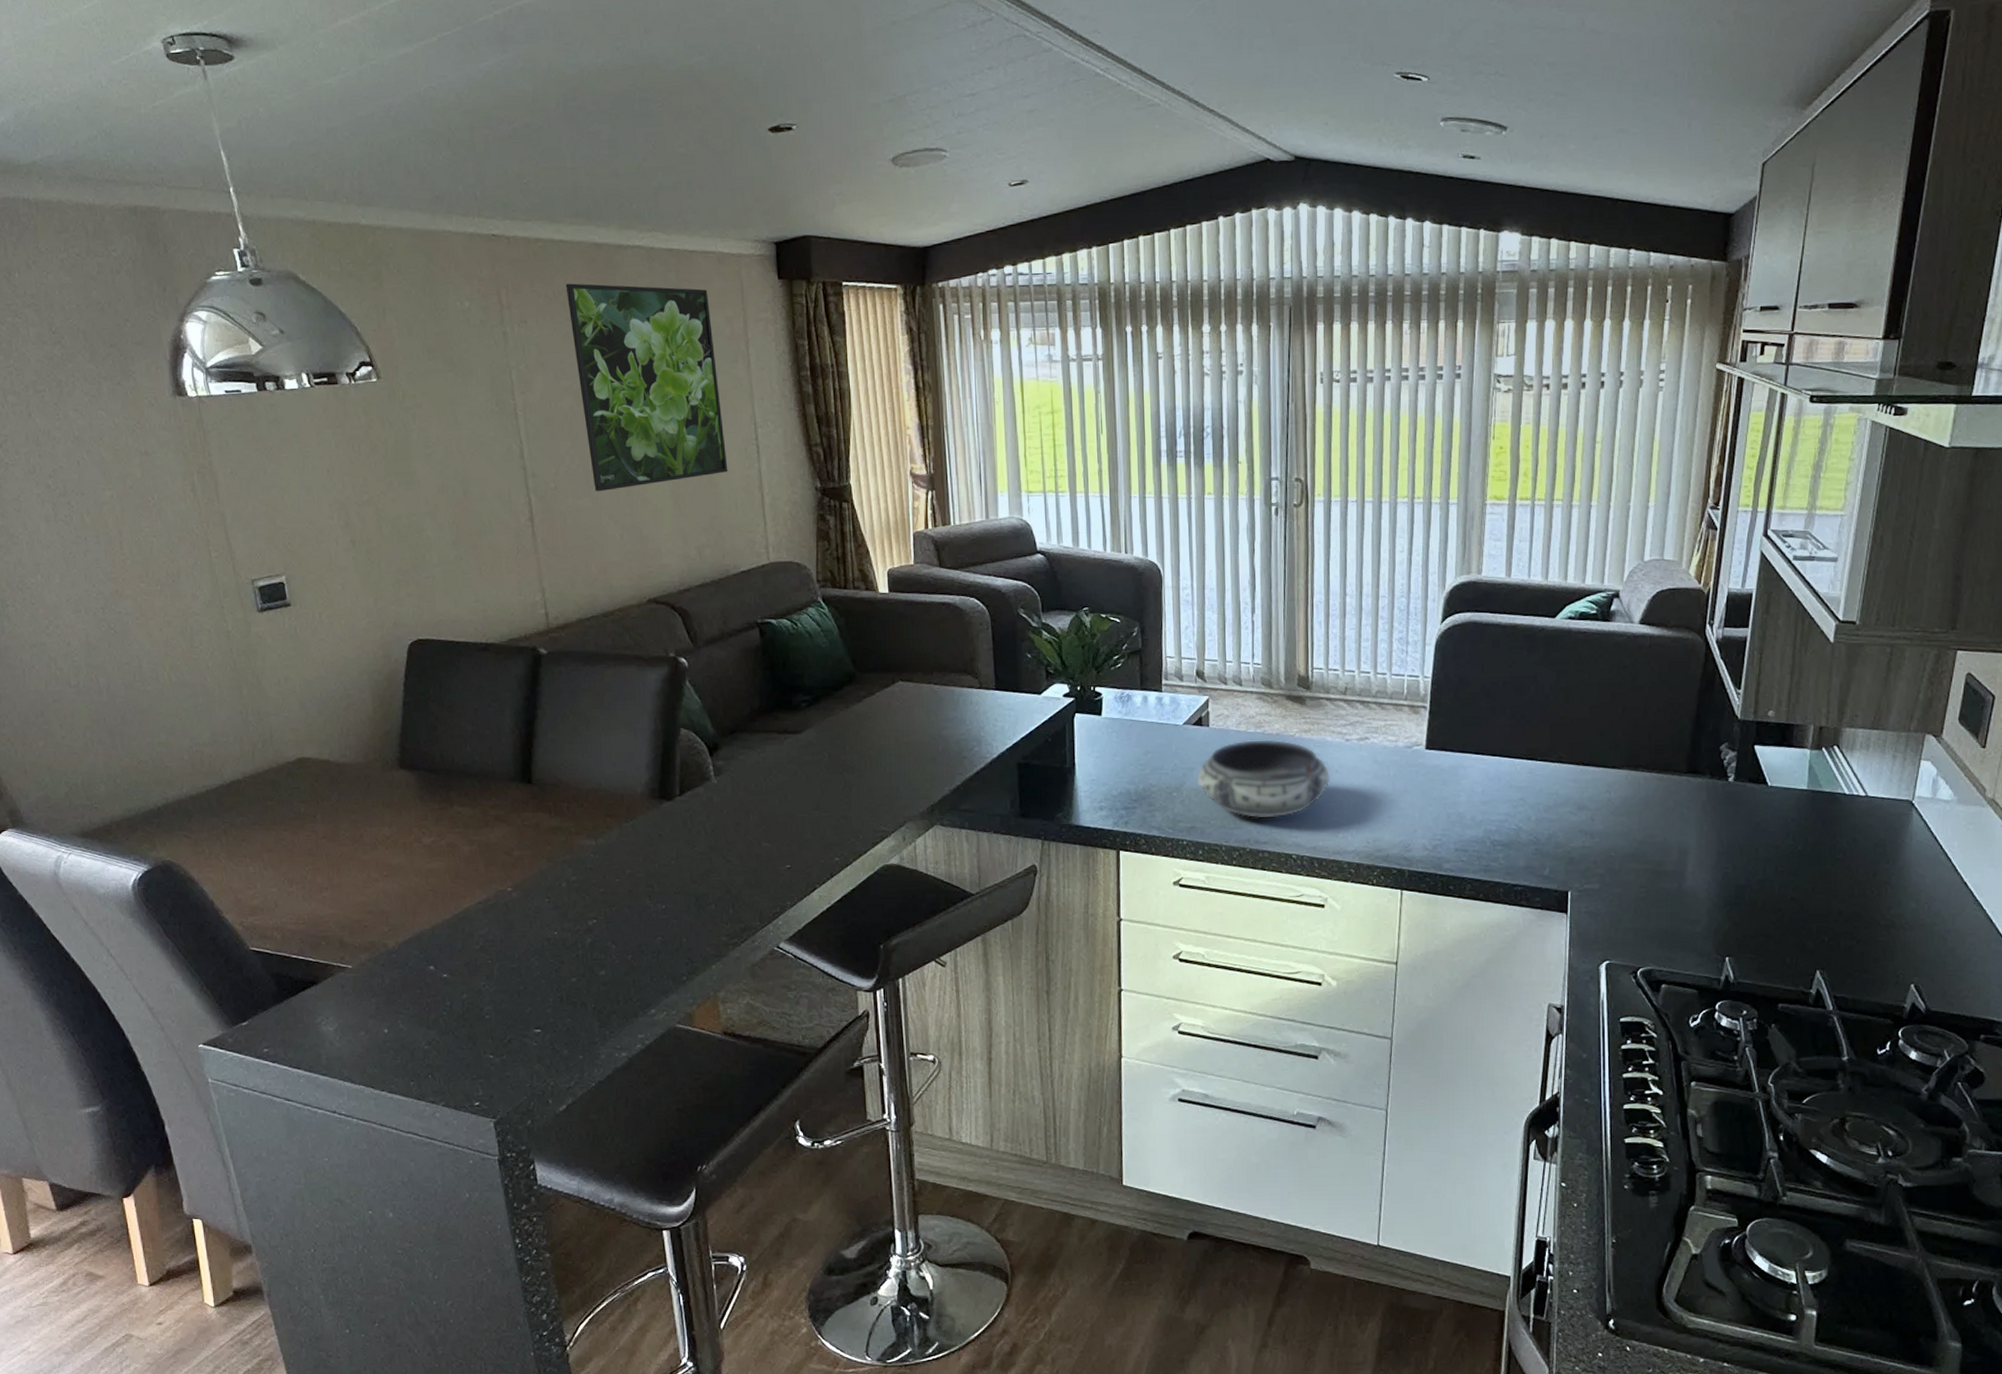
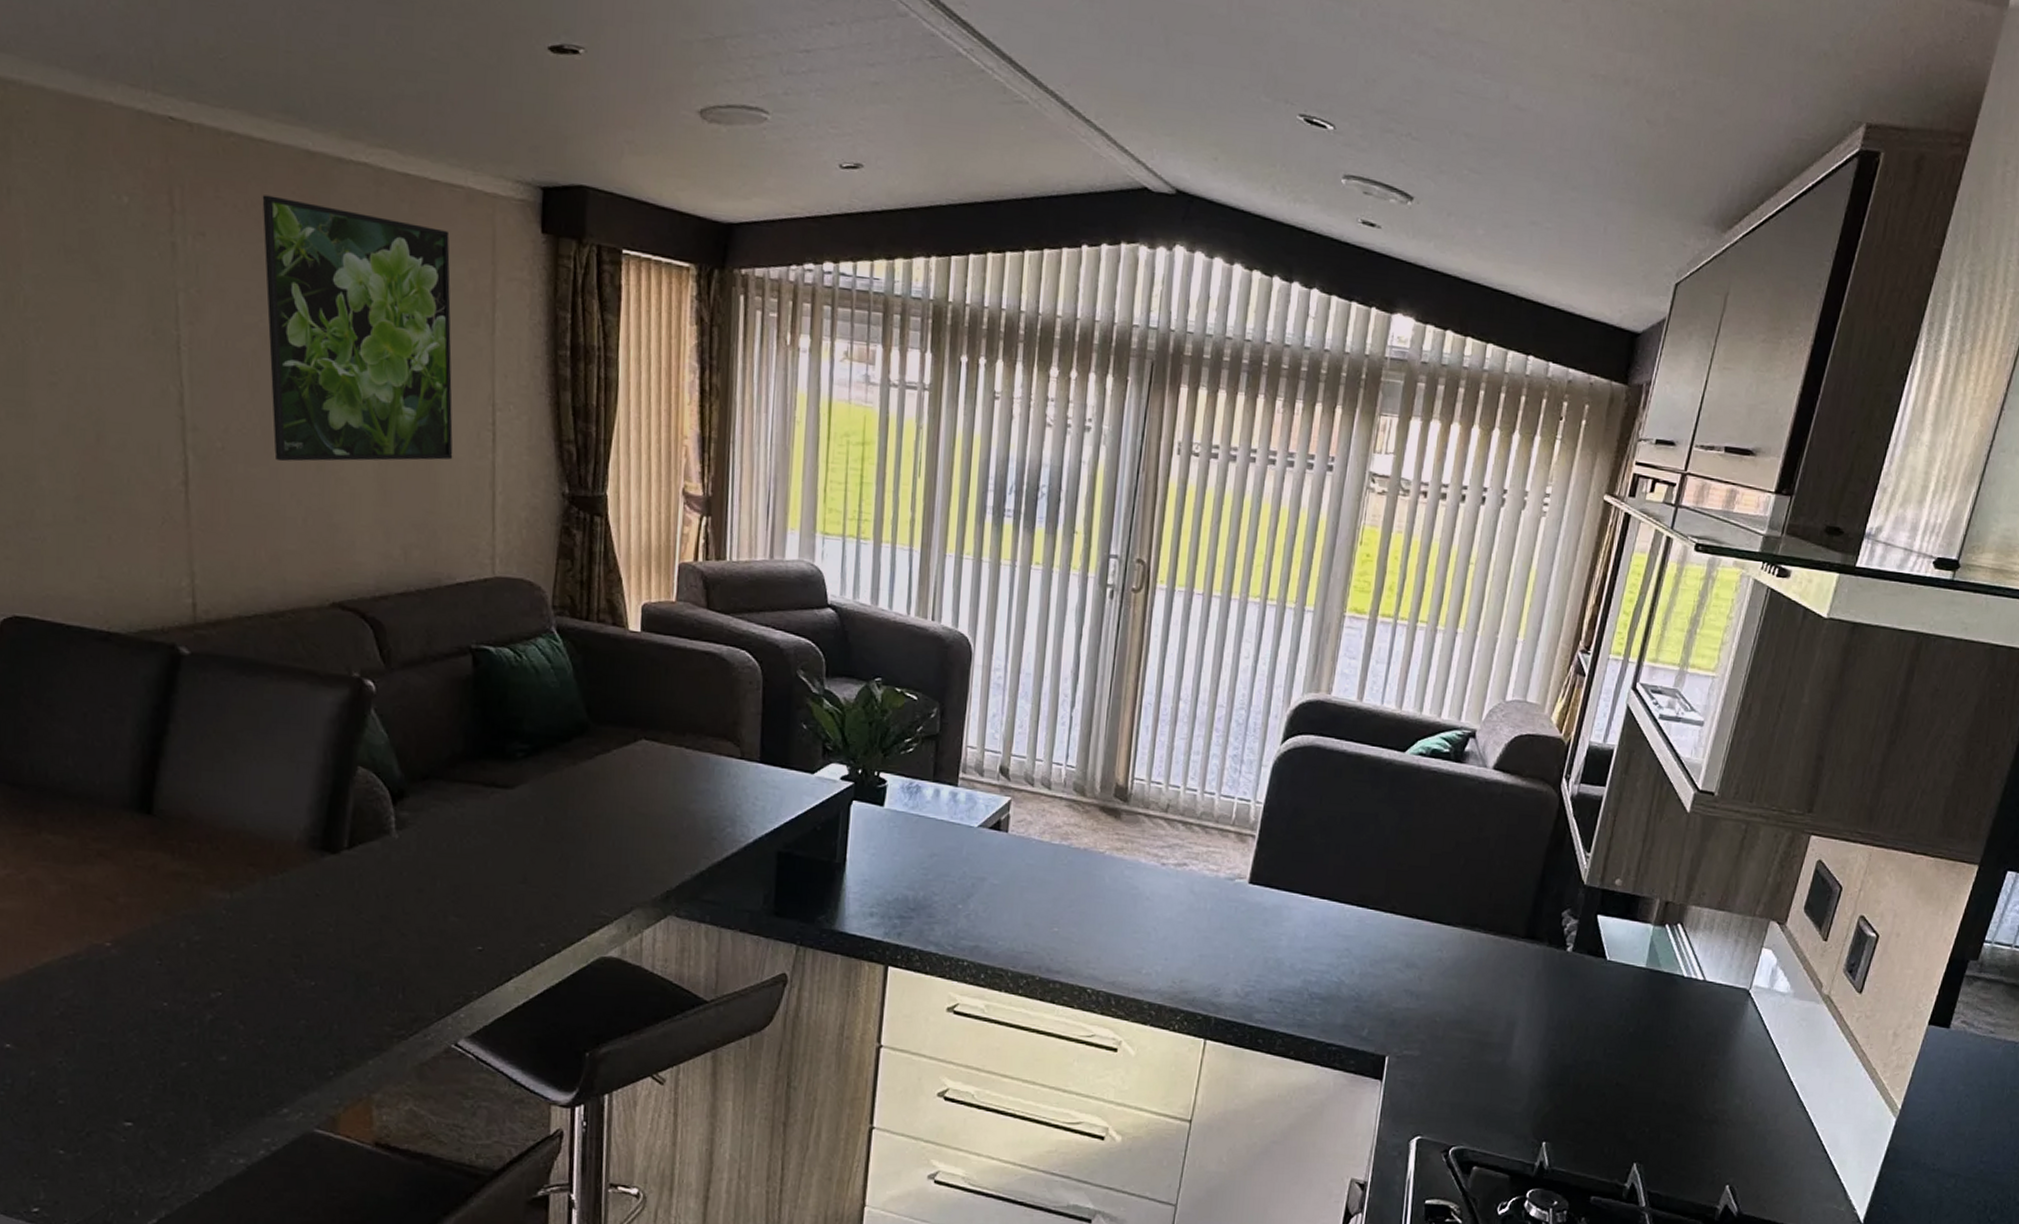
bowl: present [1197,739,1331,818] -> none [987,852,1141,945]

